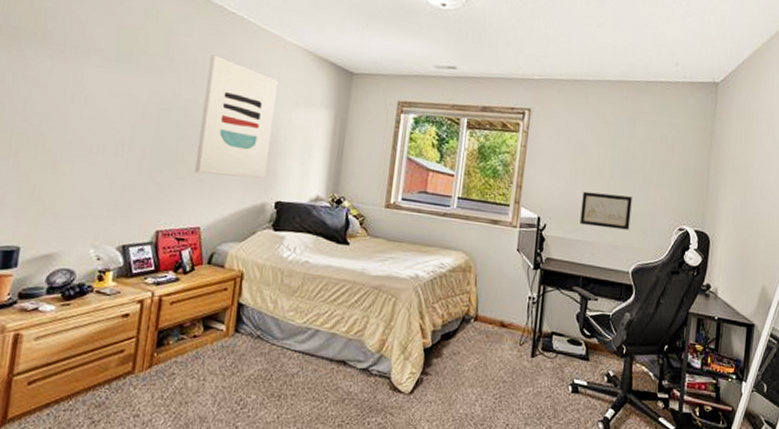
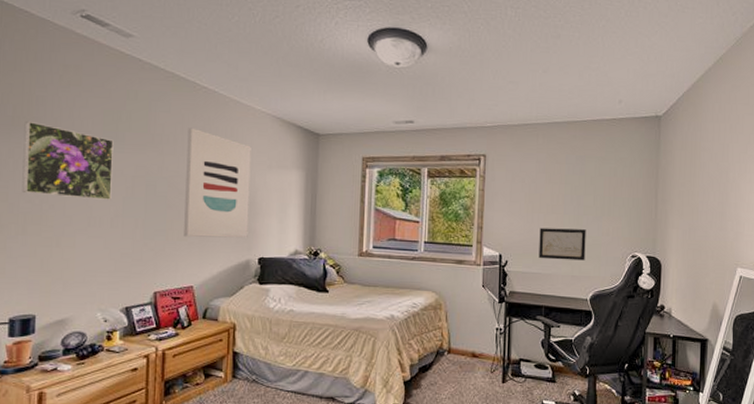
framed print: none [19,33,127,126] -> present [22,120,114,200]

